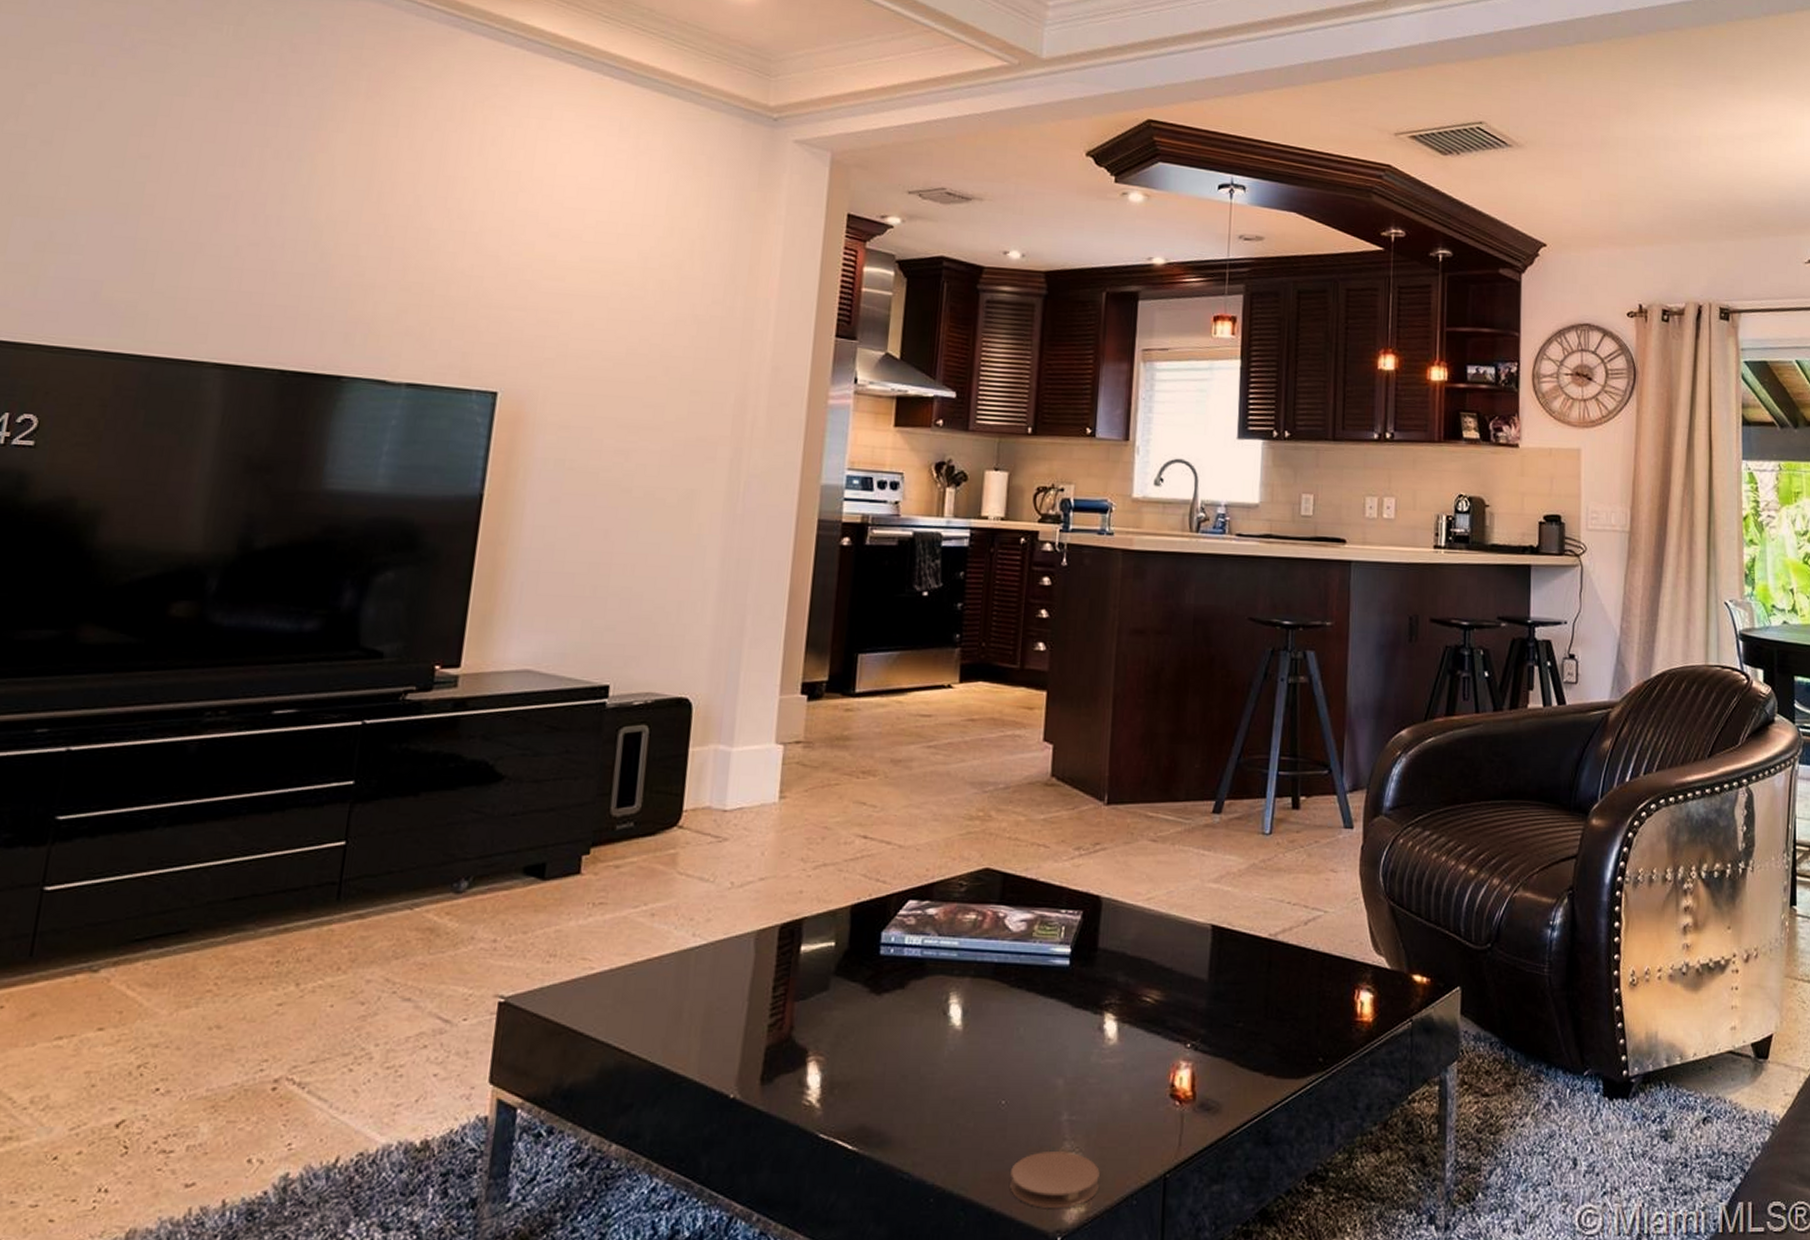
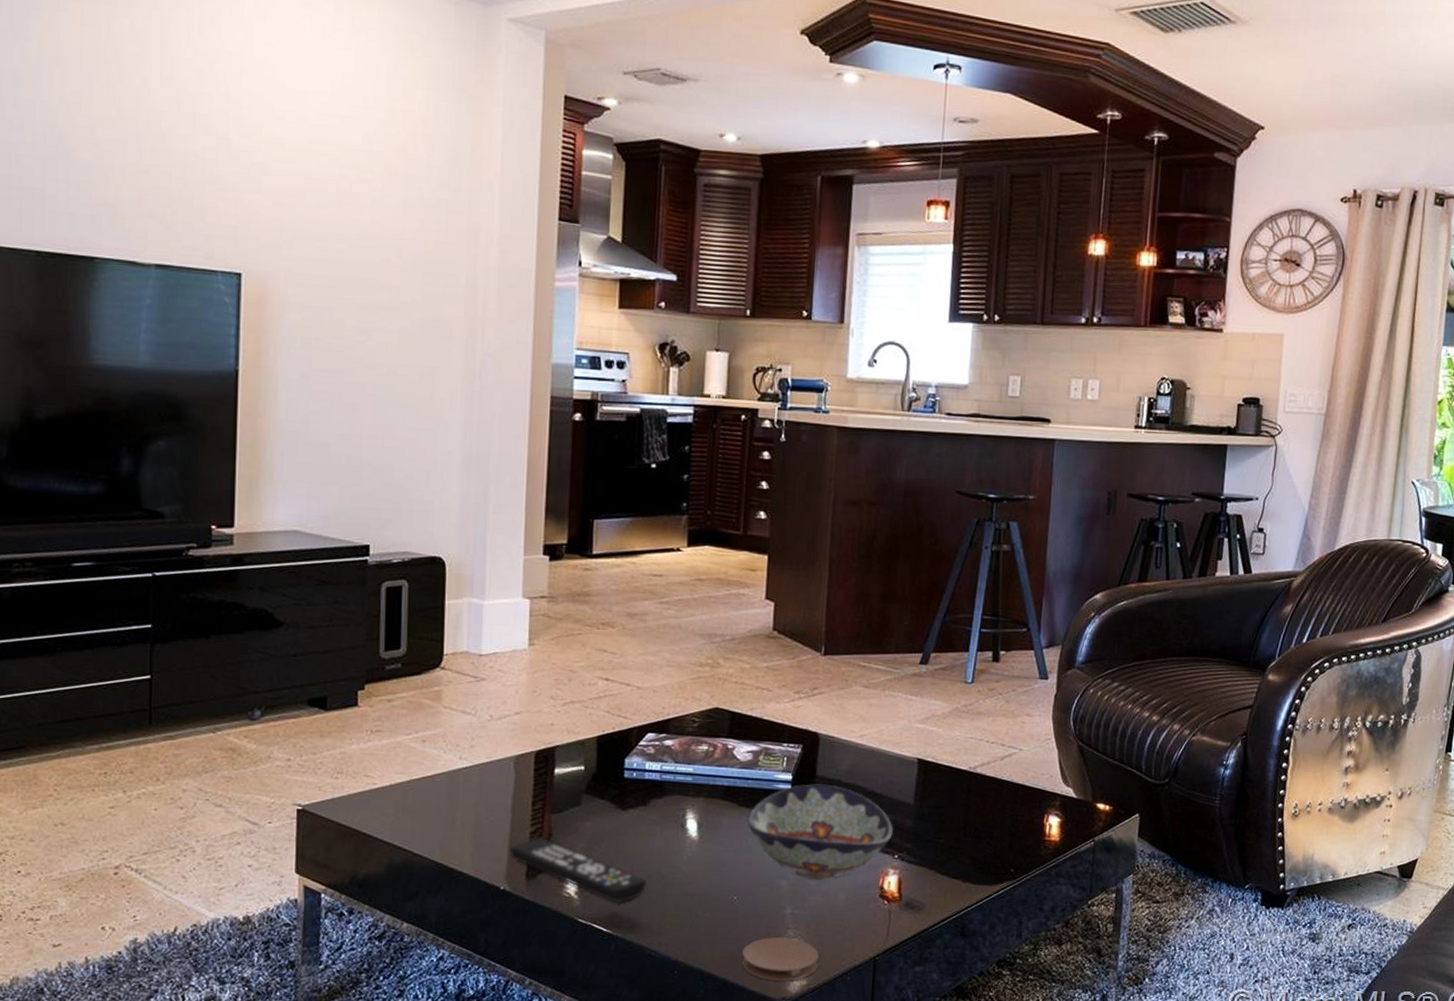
remote control: none [743,1032,902,1111] -> present [509,838,647,903]
decorative bowl: none [1019,958,1185,1077] -> present [747,784,893,880]

